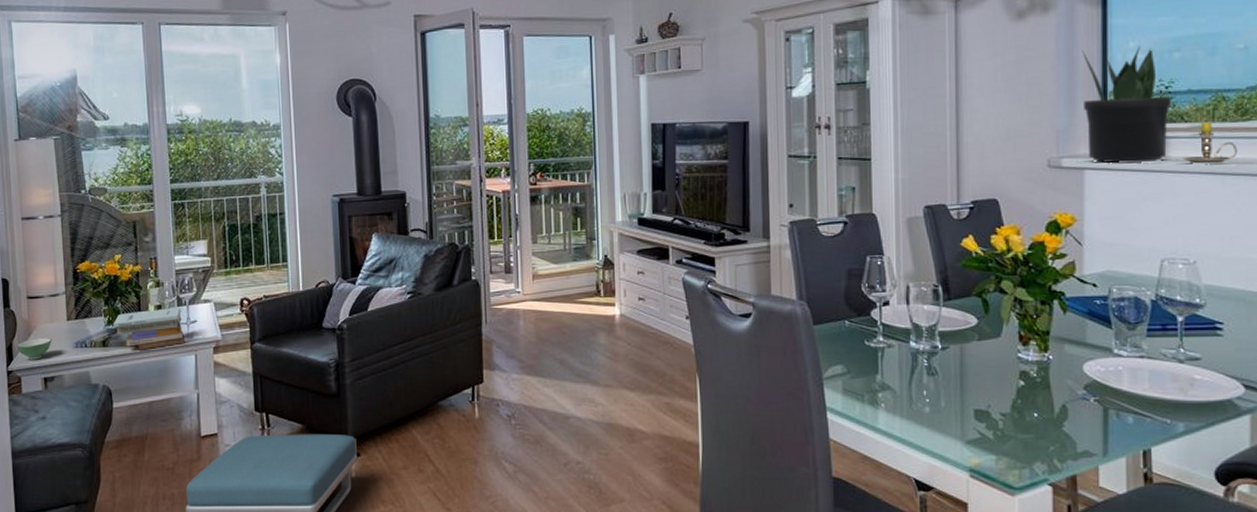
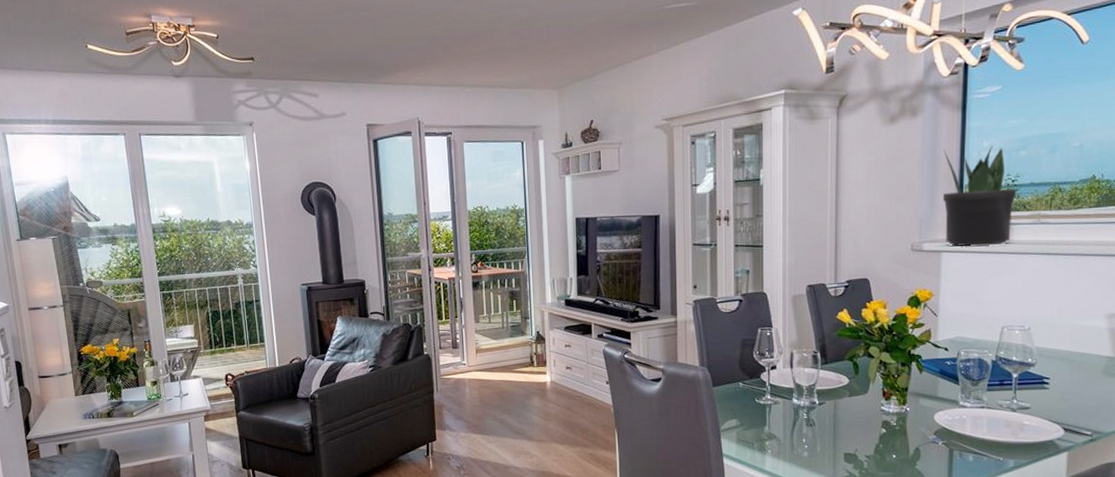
bowl: present [16,338,53,360] -> none [32,411,64,430]
books: present [113,307,185,350] -> none [115,382,180,420]
candlestick: present [1182,121,1238,164] -> none [1023,209,1070,246]

